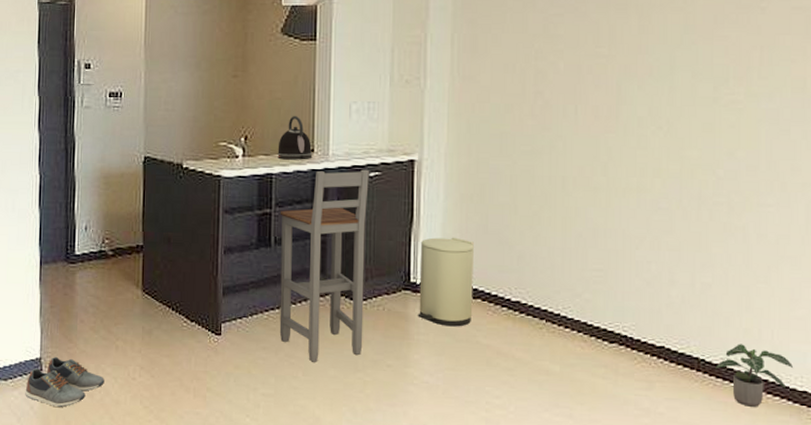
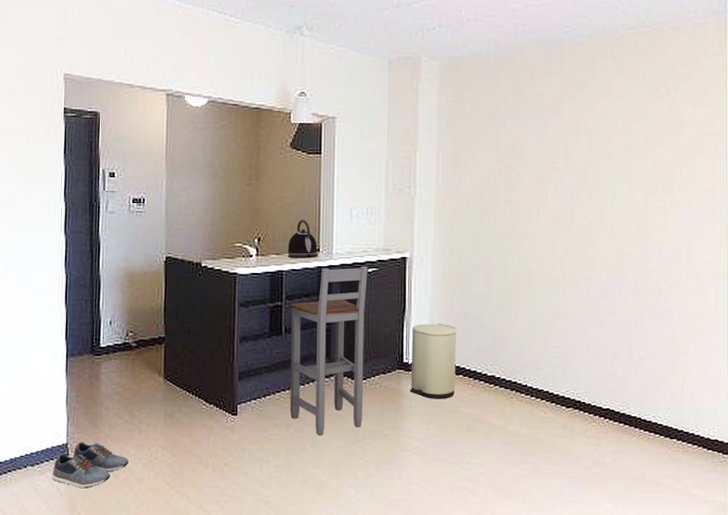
potted plant: present [715,344,793,407] -> none [649,404,707,455]

